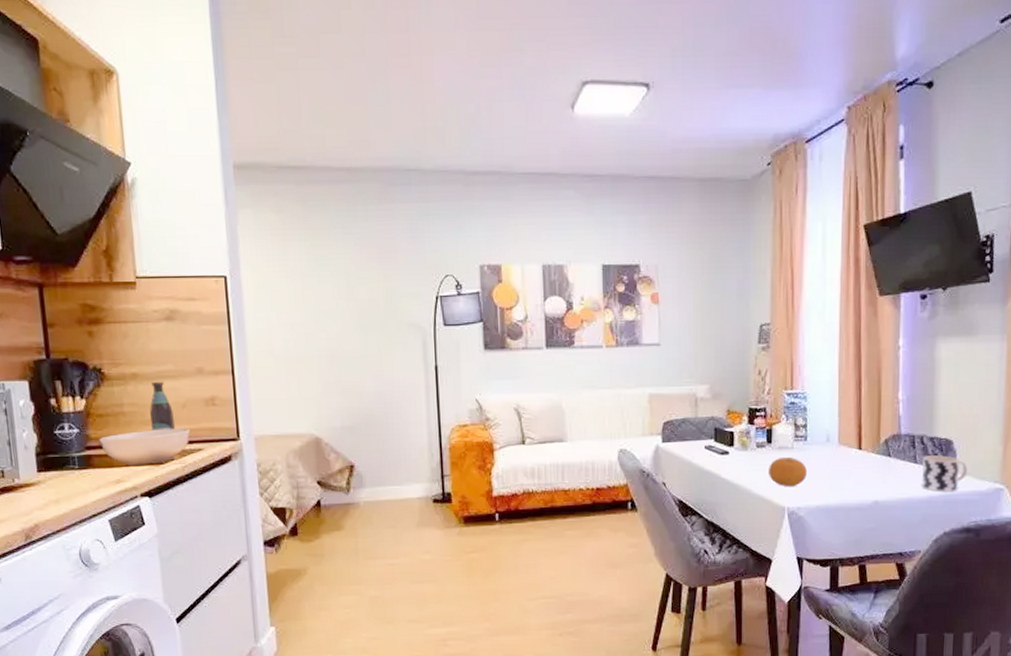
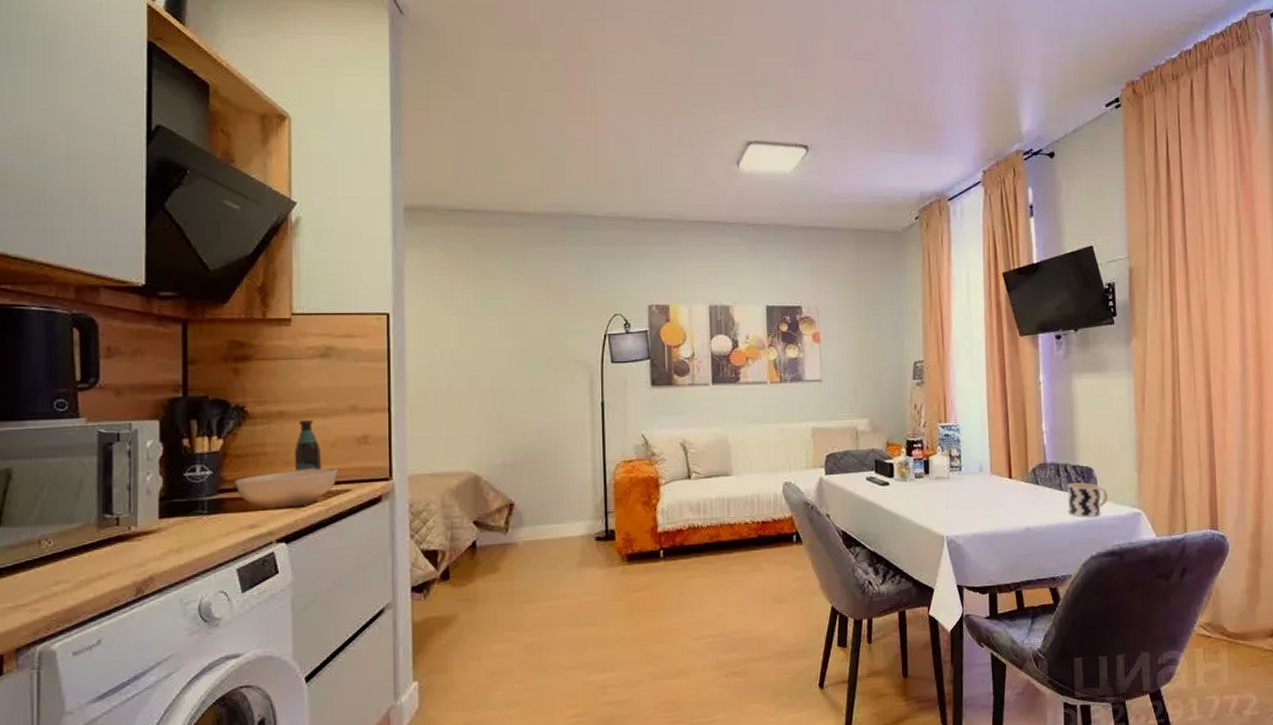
fruit: present [769,458,807,487] -> none [927,487,963,516]

